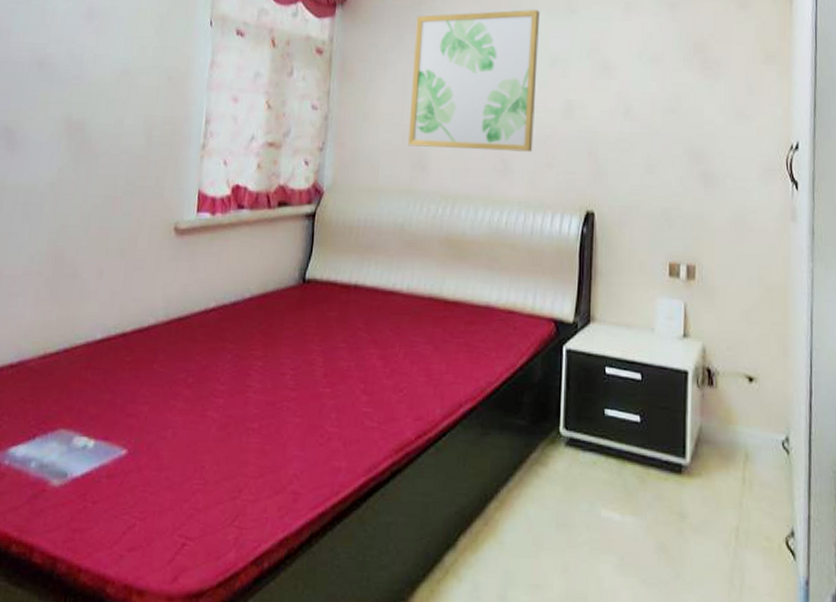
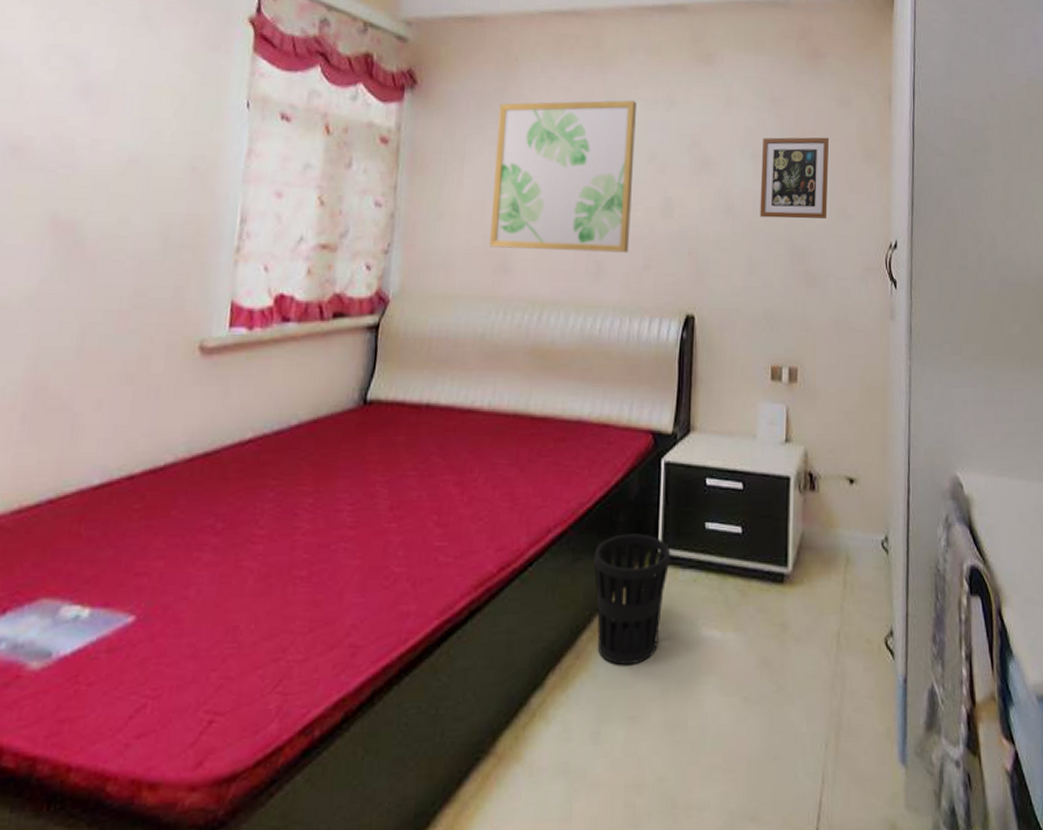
wastebasket: none [500,414,572,536] -> present [593,533,671,665]
picture frame: none [658,40,728,121] -> present [760,137,830,219]

